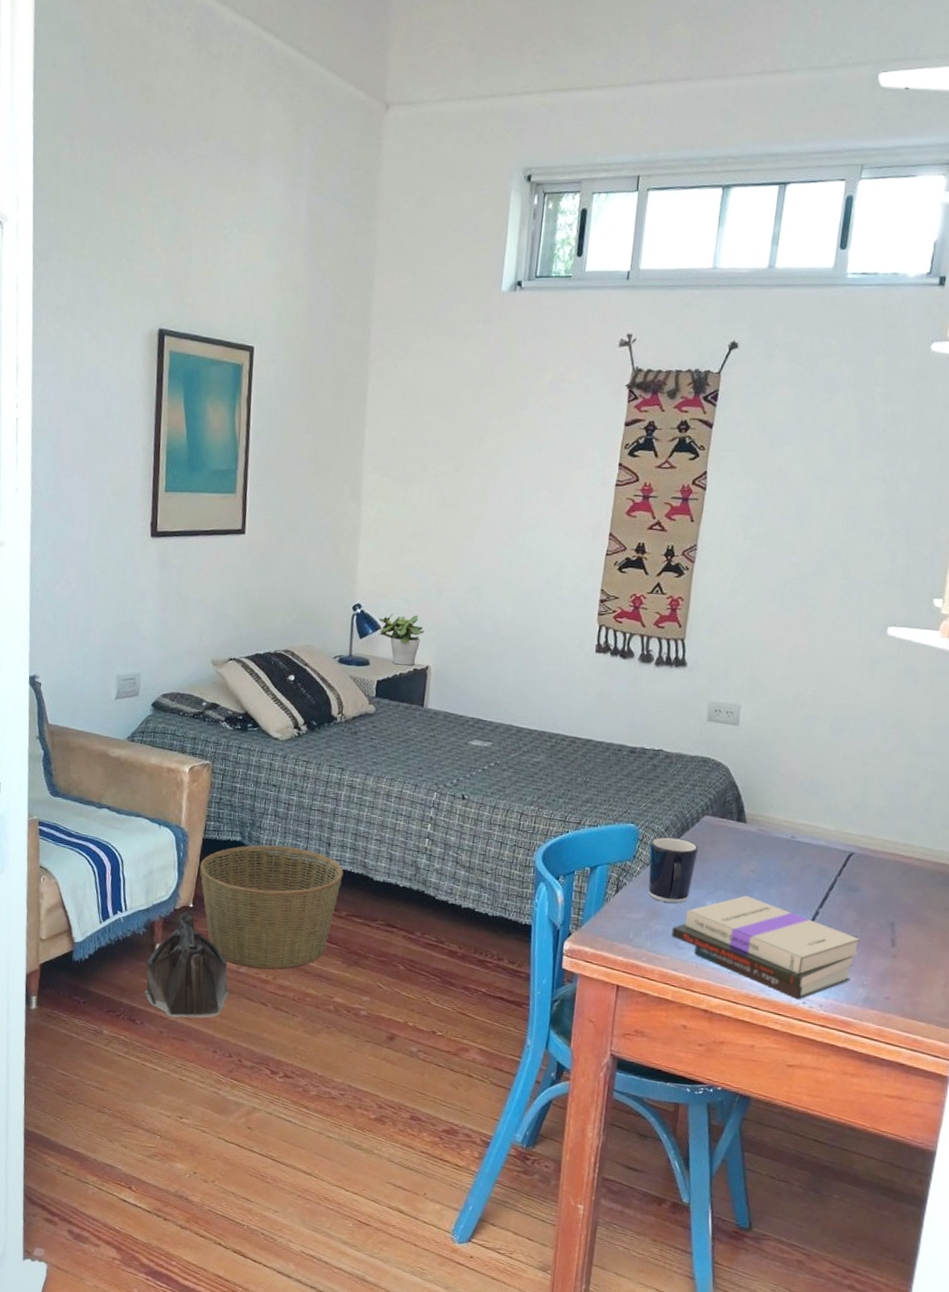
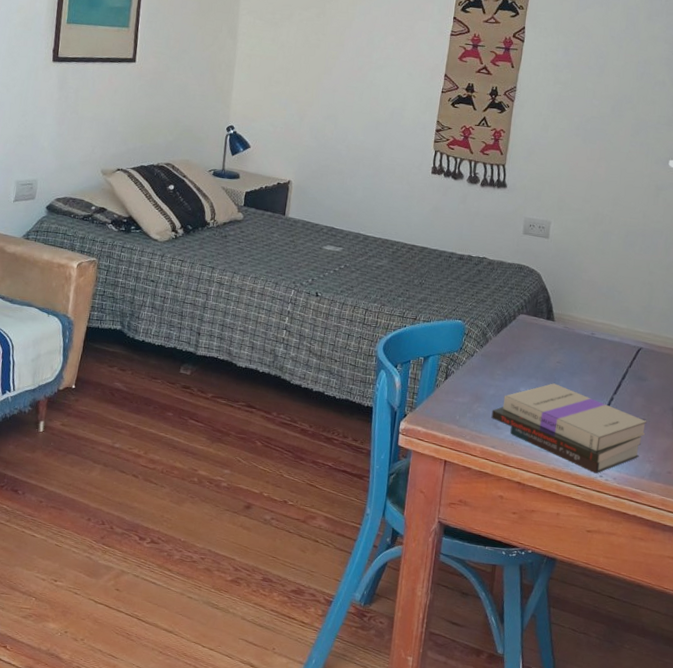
saddlebag: present [144,912,230,1018] -> none [27,392,105,489]
basket: present [200,845,344,969] -> none [82,333,211,445]
potted plant: present [379,613,425,666] -> none [249,135,288,180]
mug: present [648,837,699,903] -> none [472,332,515,389]

